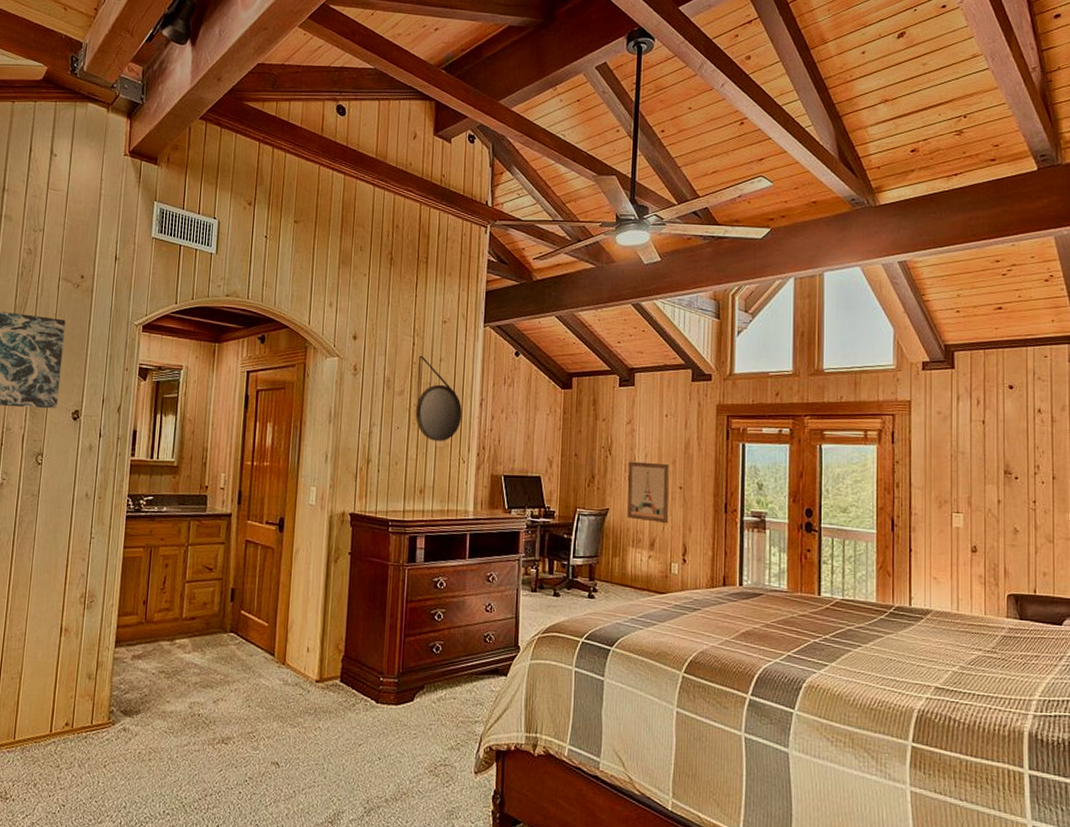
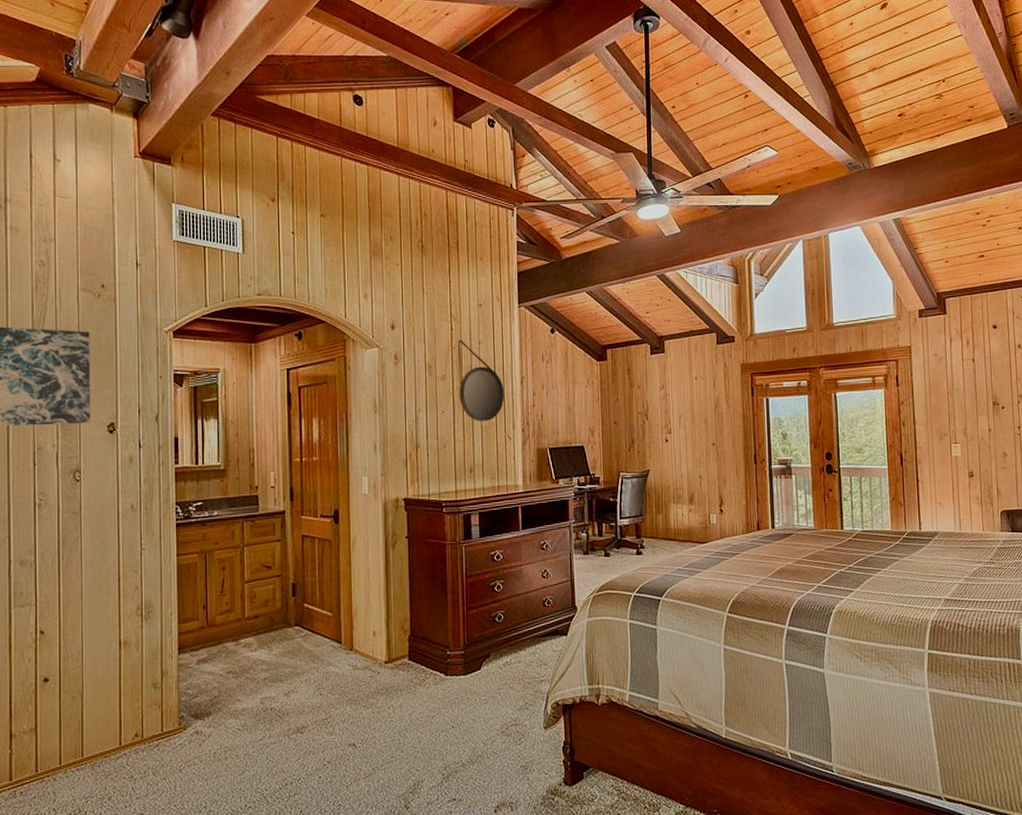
wall art: present [627,461,670,524] -> none [664,423,705,479]

